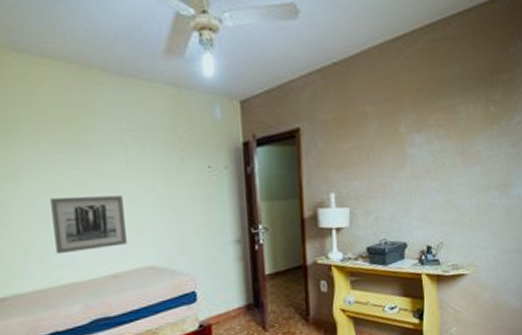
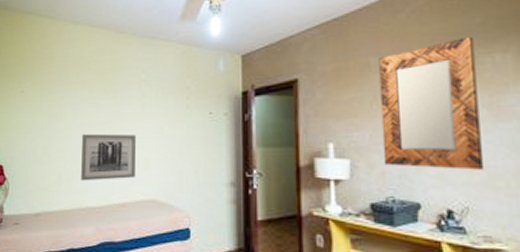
home mirror: none [375,87,455,211] -> present [378,36,483,170]

